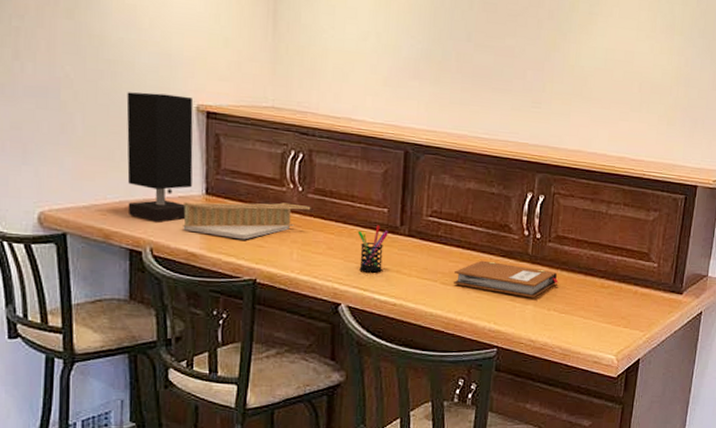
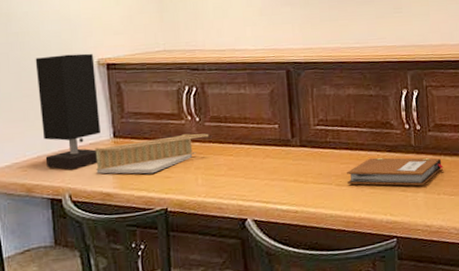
pen holder: present [357,225,388,273] -> none [254,141,282,186]

